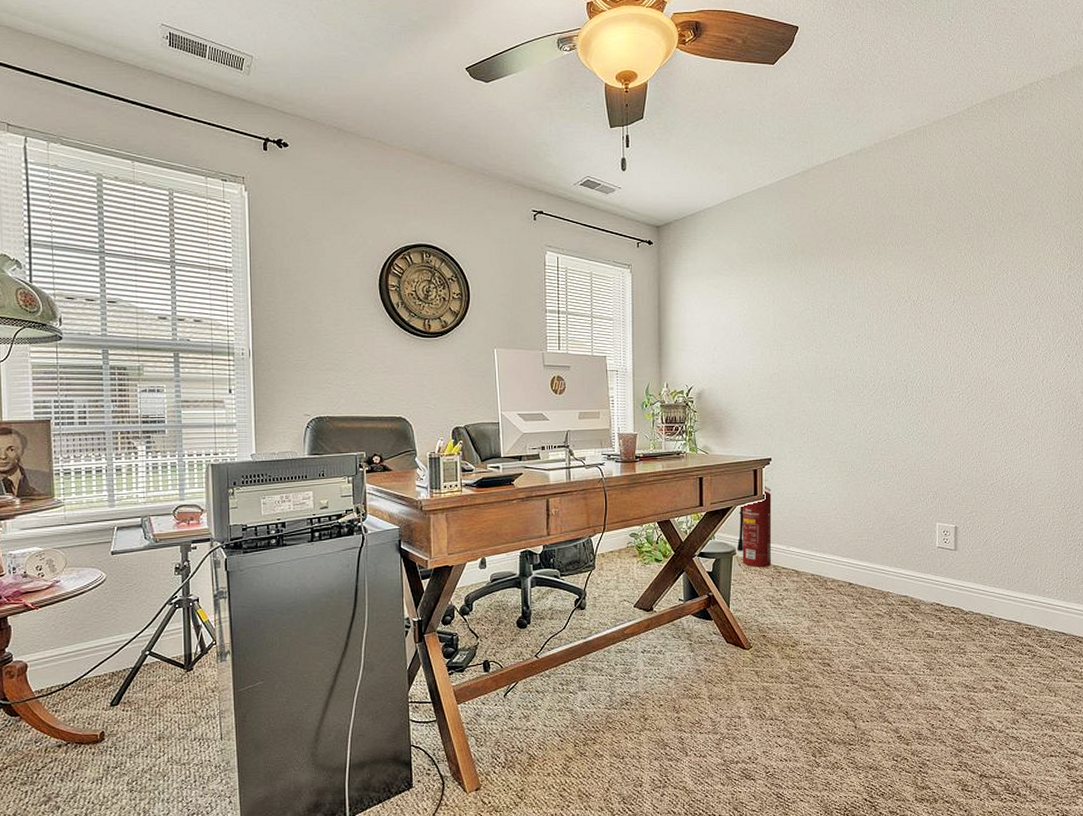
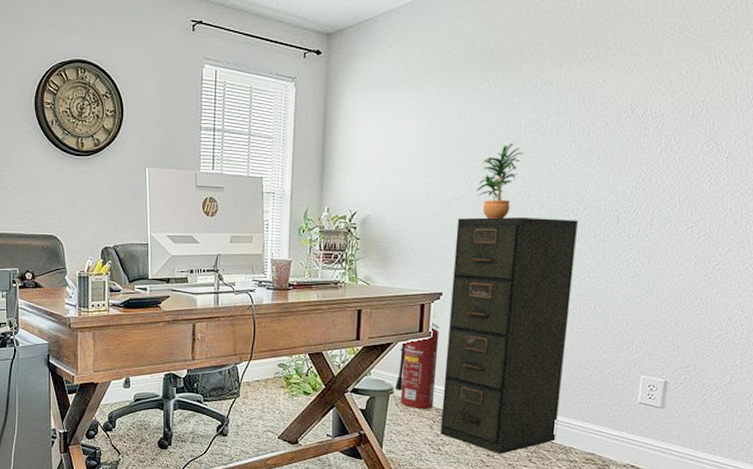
filing cabinet: none [778,389,876,604] -> present [440,217,578,455]
potted plant: none [792,323,828,390] -> present [476,142,523,219]

